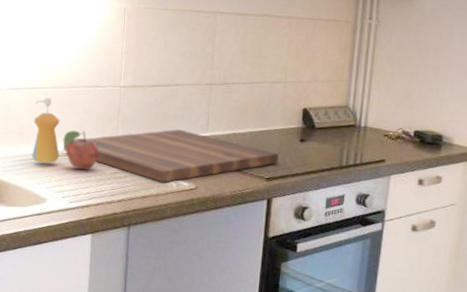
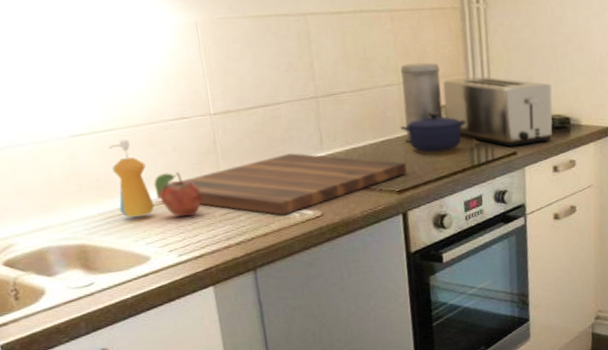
cooking pot: none [280,111,341,151] -> present [400,111,466,154]
canister: none [282,65,326,136] -> present [400,62,443,143]
toaster: none [323,84,429,155] -> present [443,75,553,147]

